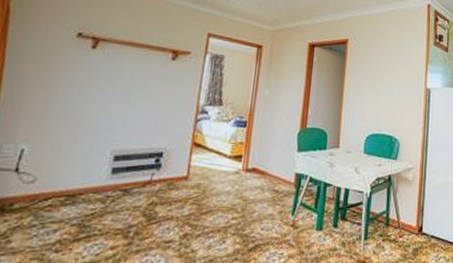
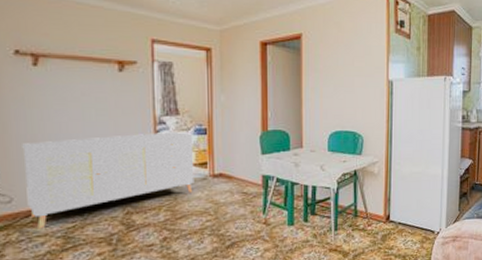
sideboard: none [50,121,233,215] -> present [22,132,194,229]

